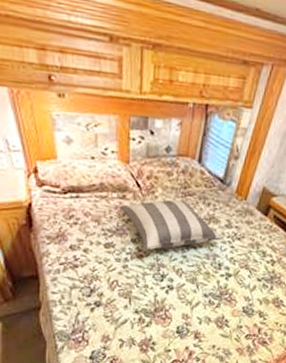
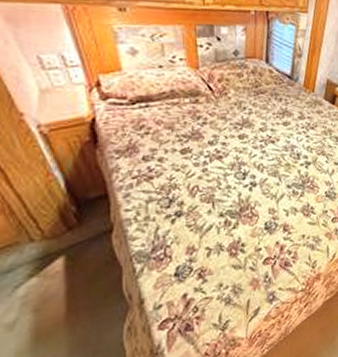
pillow: present [119,200,223,251] -> none [193,99,298,151]

